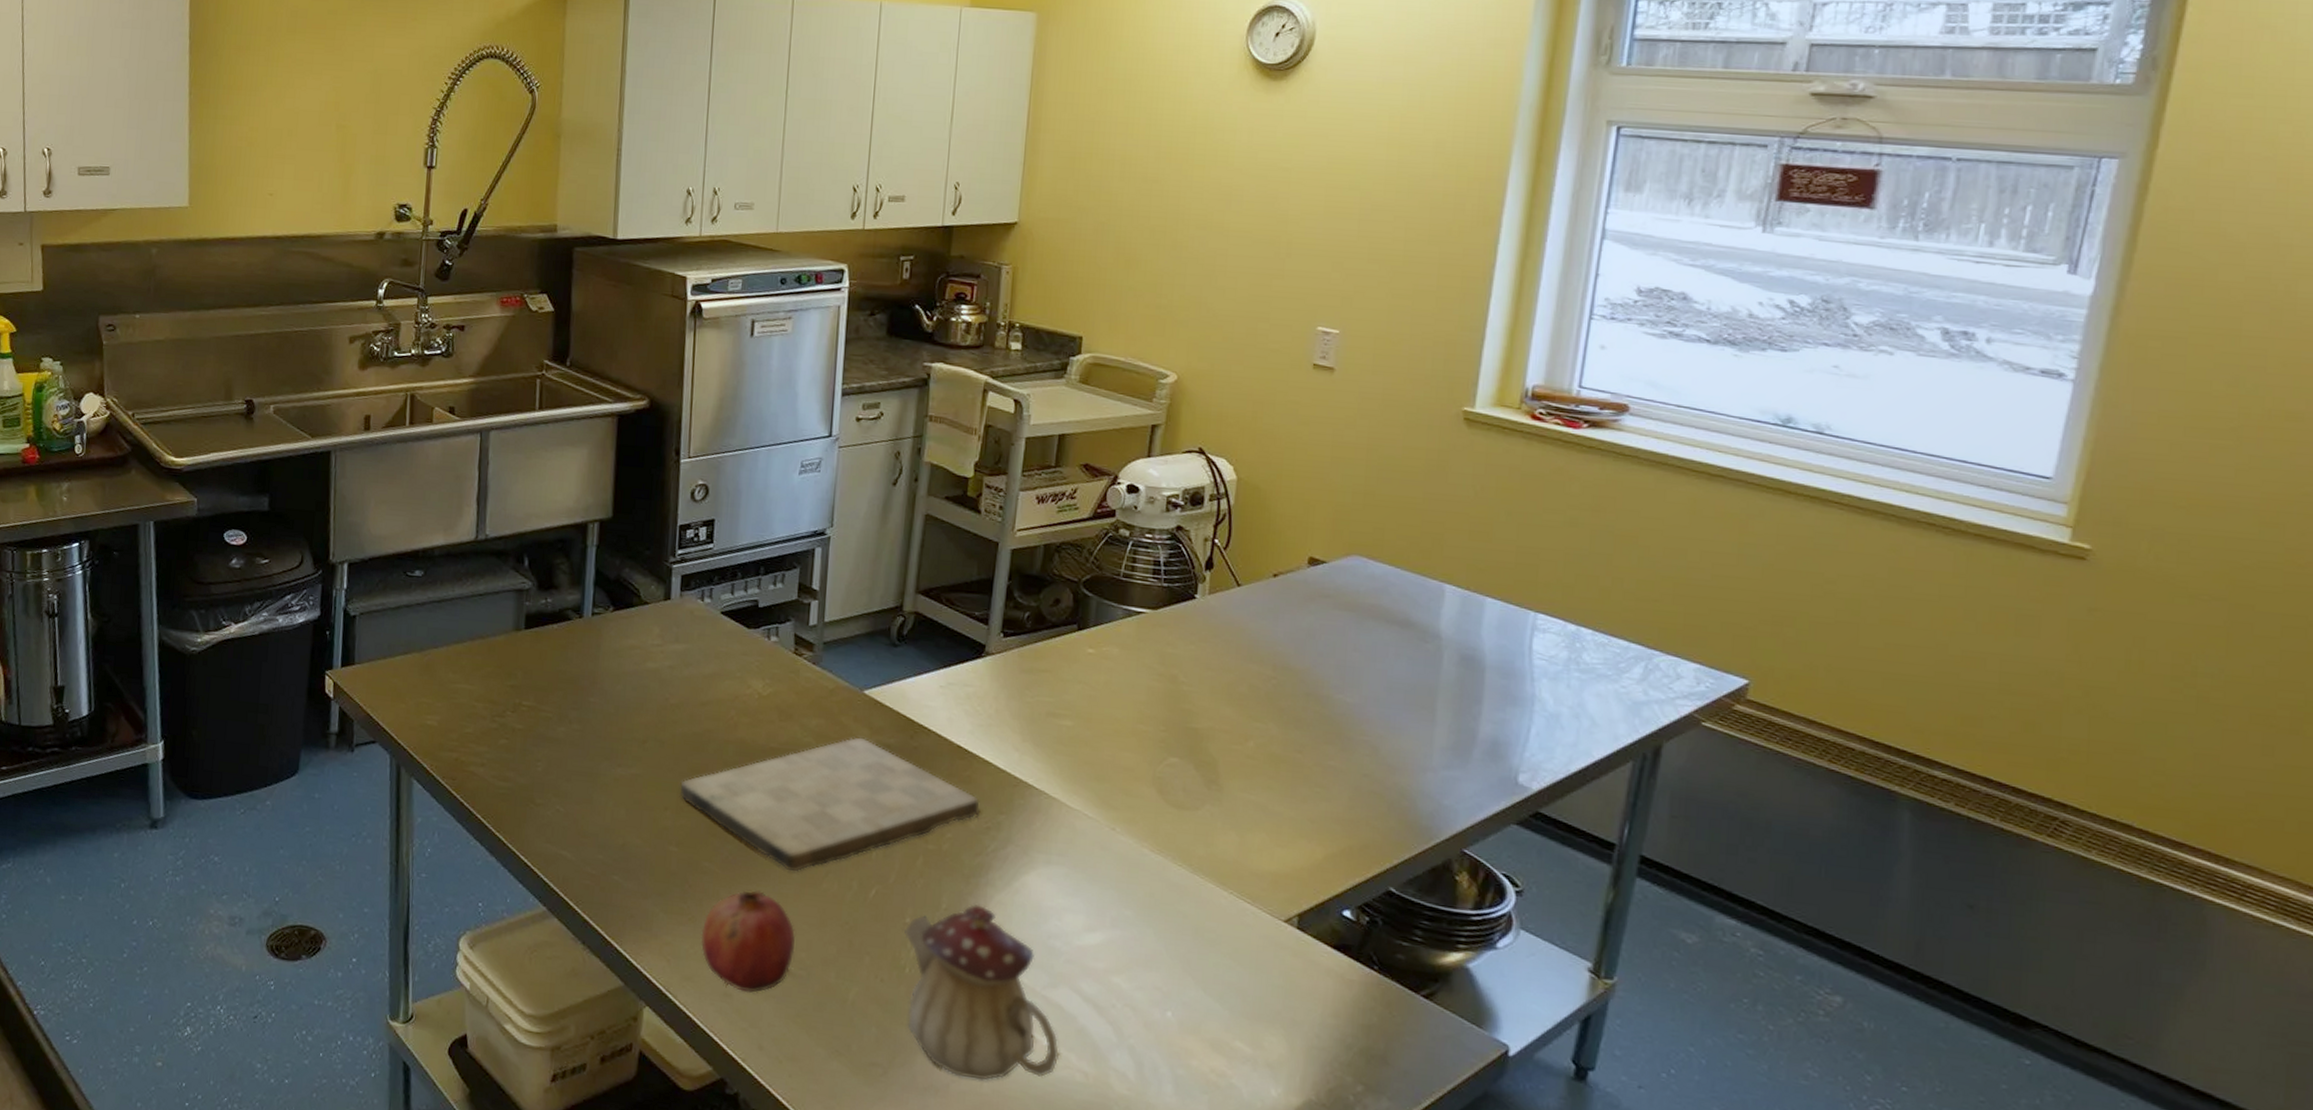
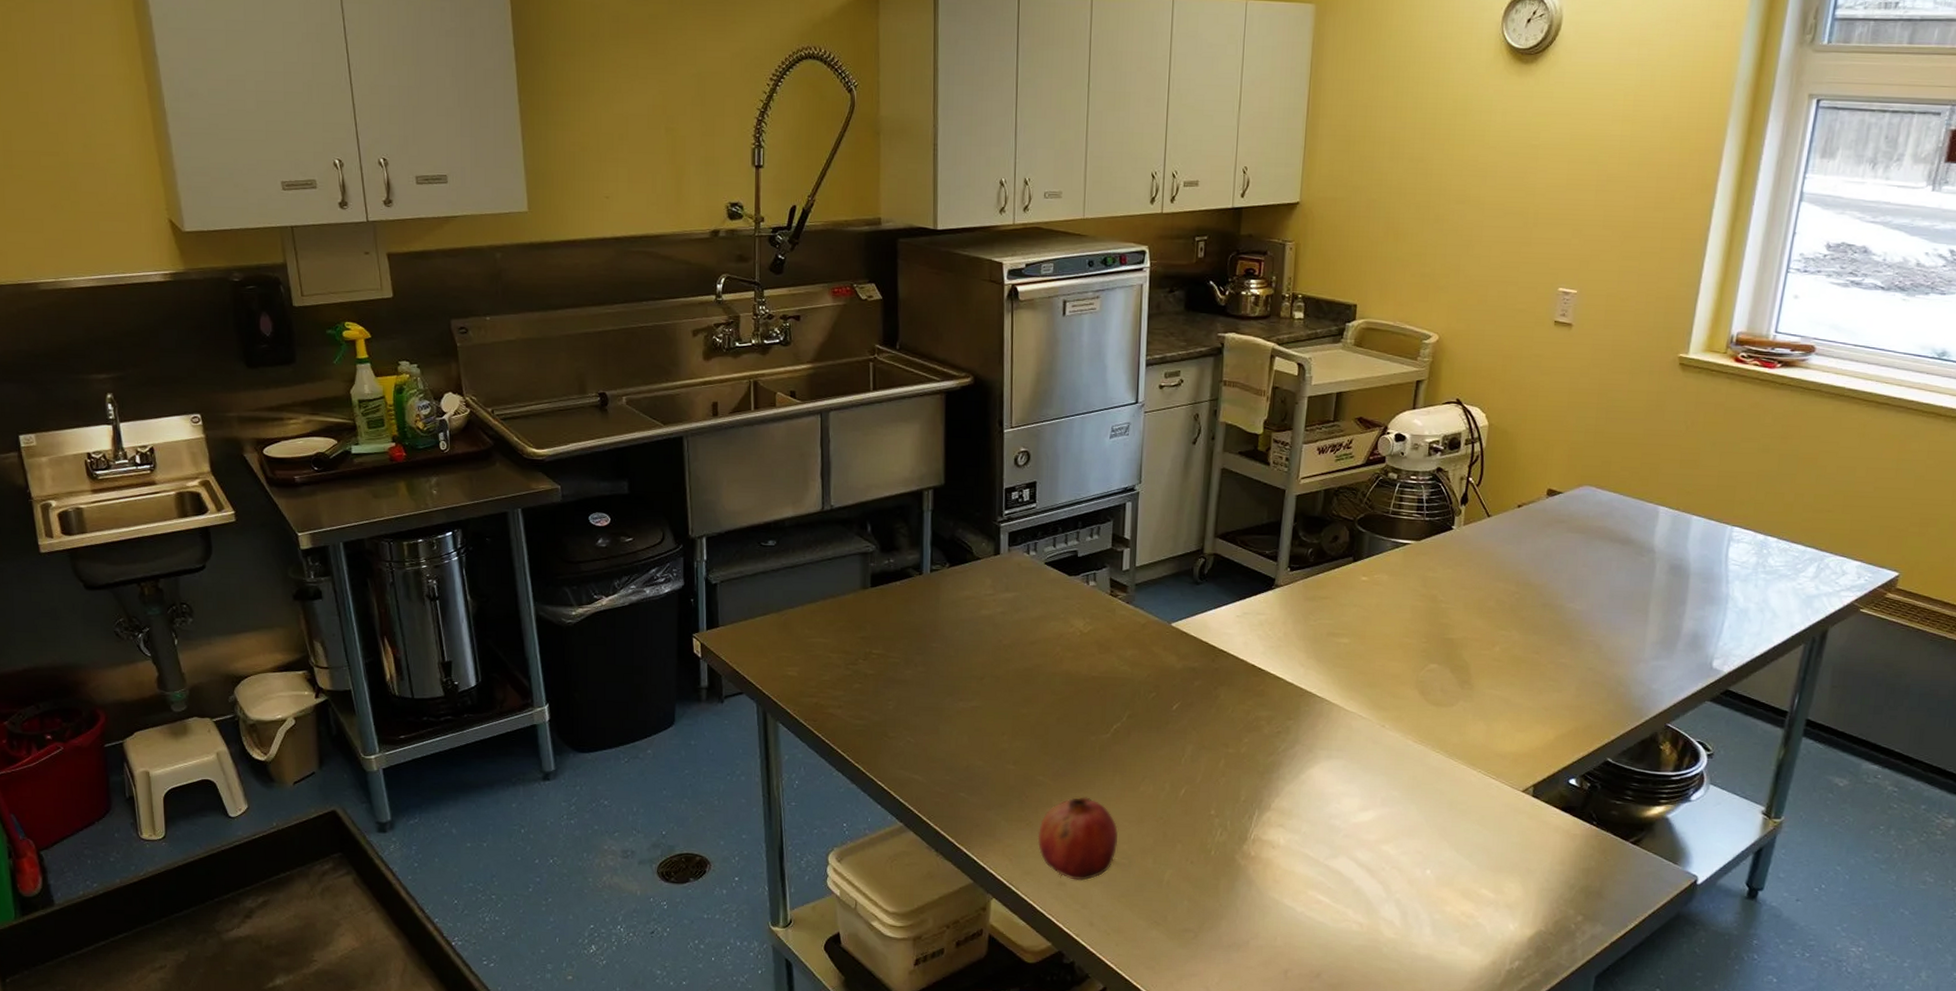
cutting board: present [679,737,981,872] -> none [1014,663,1272,779]
teapot: present [903,904,1060,1081] -> none [1209,795,1340,936]

